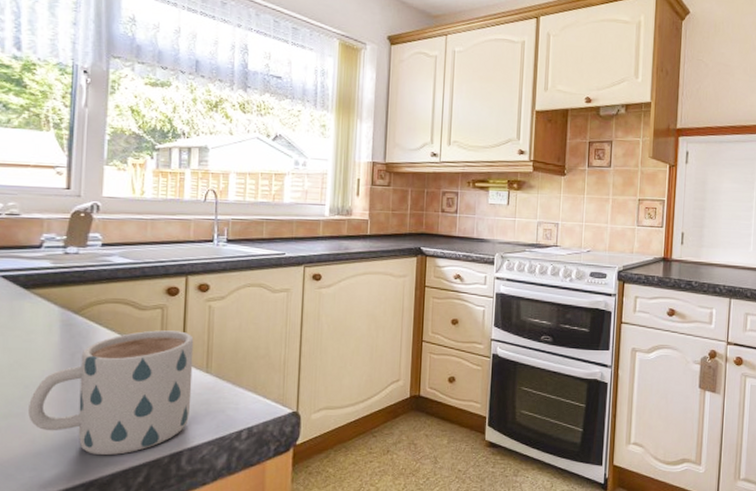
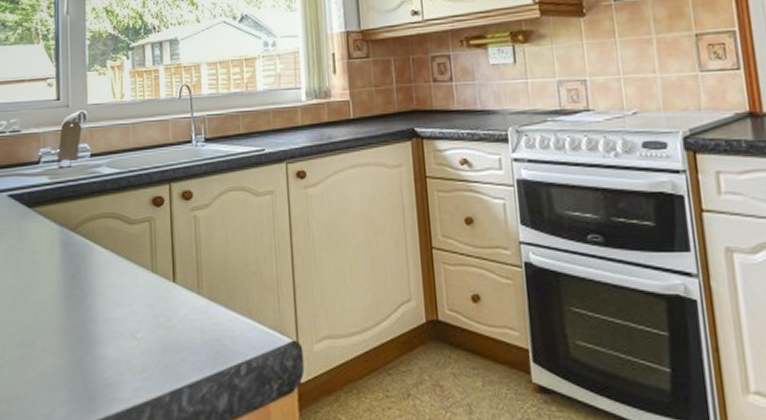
mug: present [28,330,194,456] -> none [39,246,186,392]

